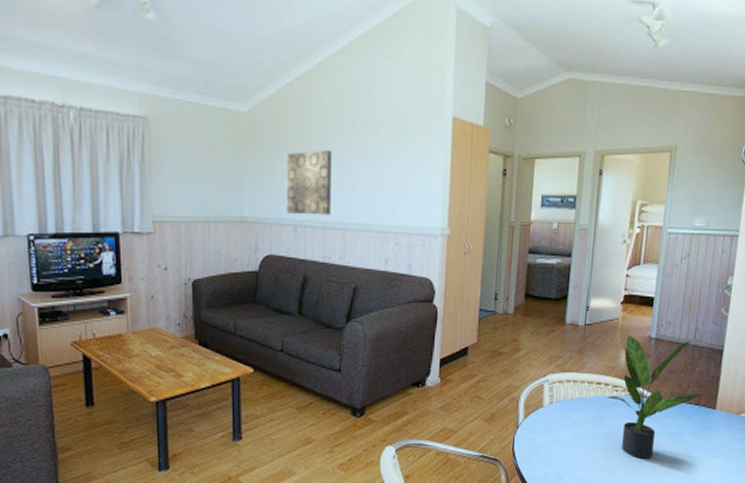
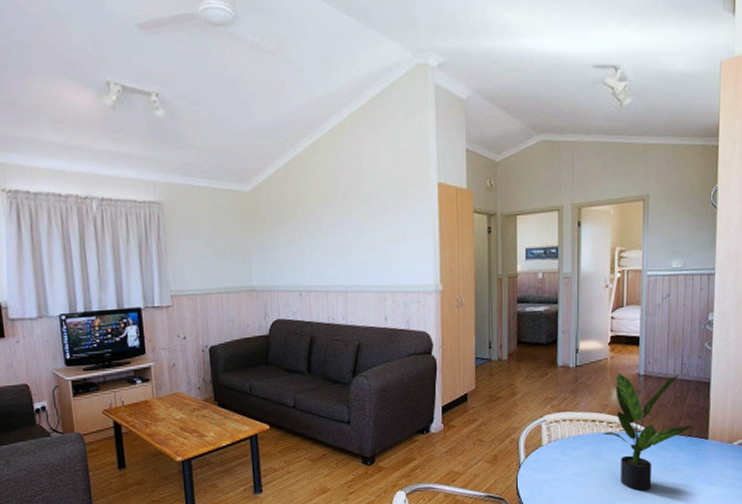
wall art: present [286,150,331,215] -> none [288,221,332,281]

